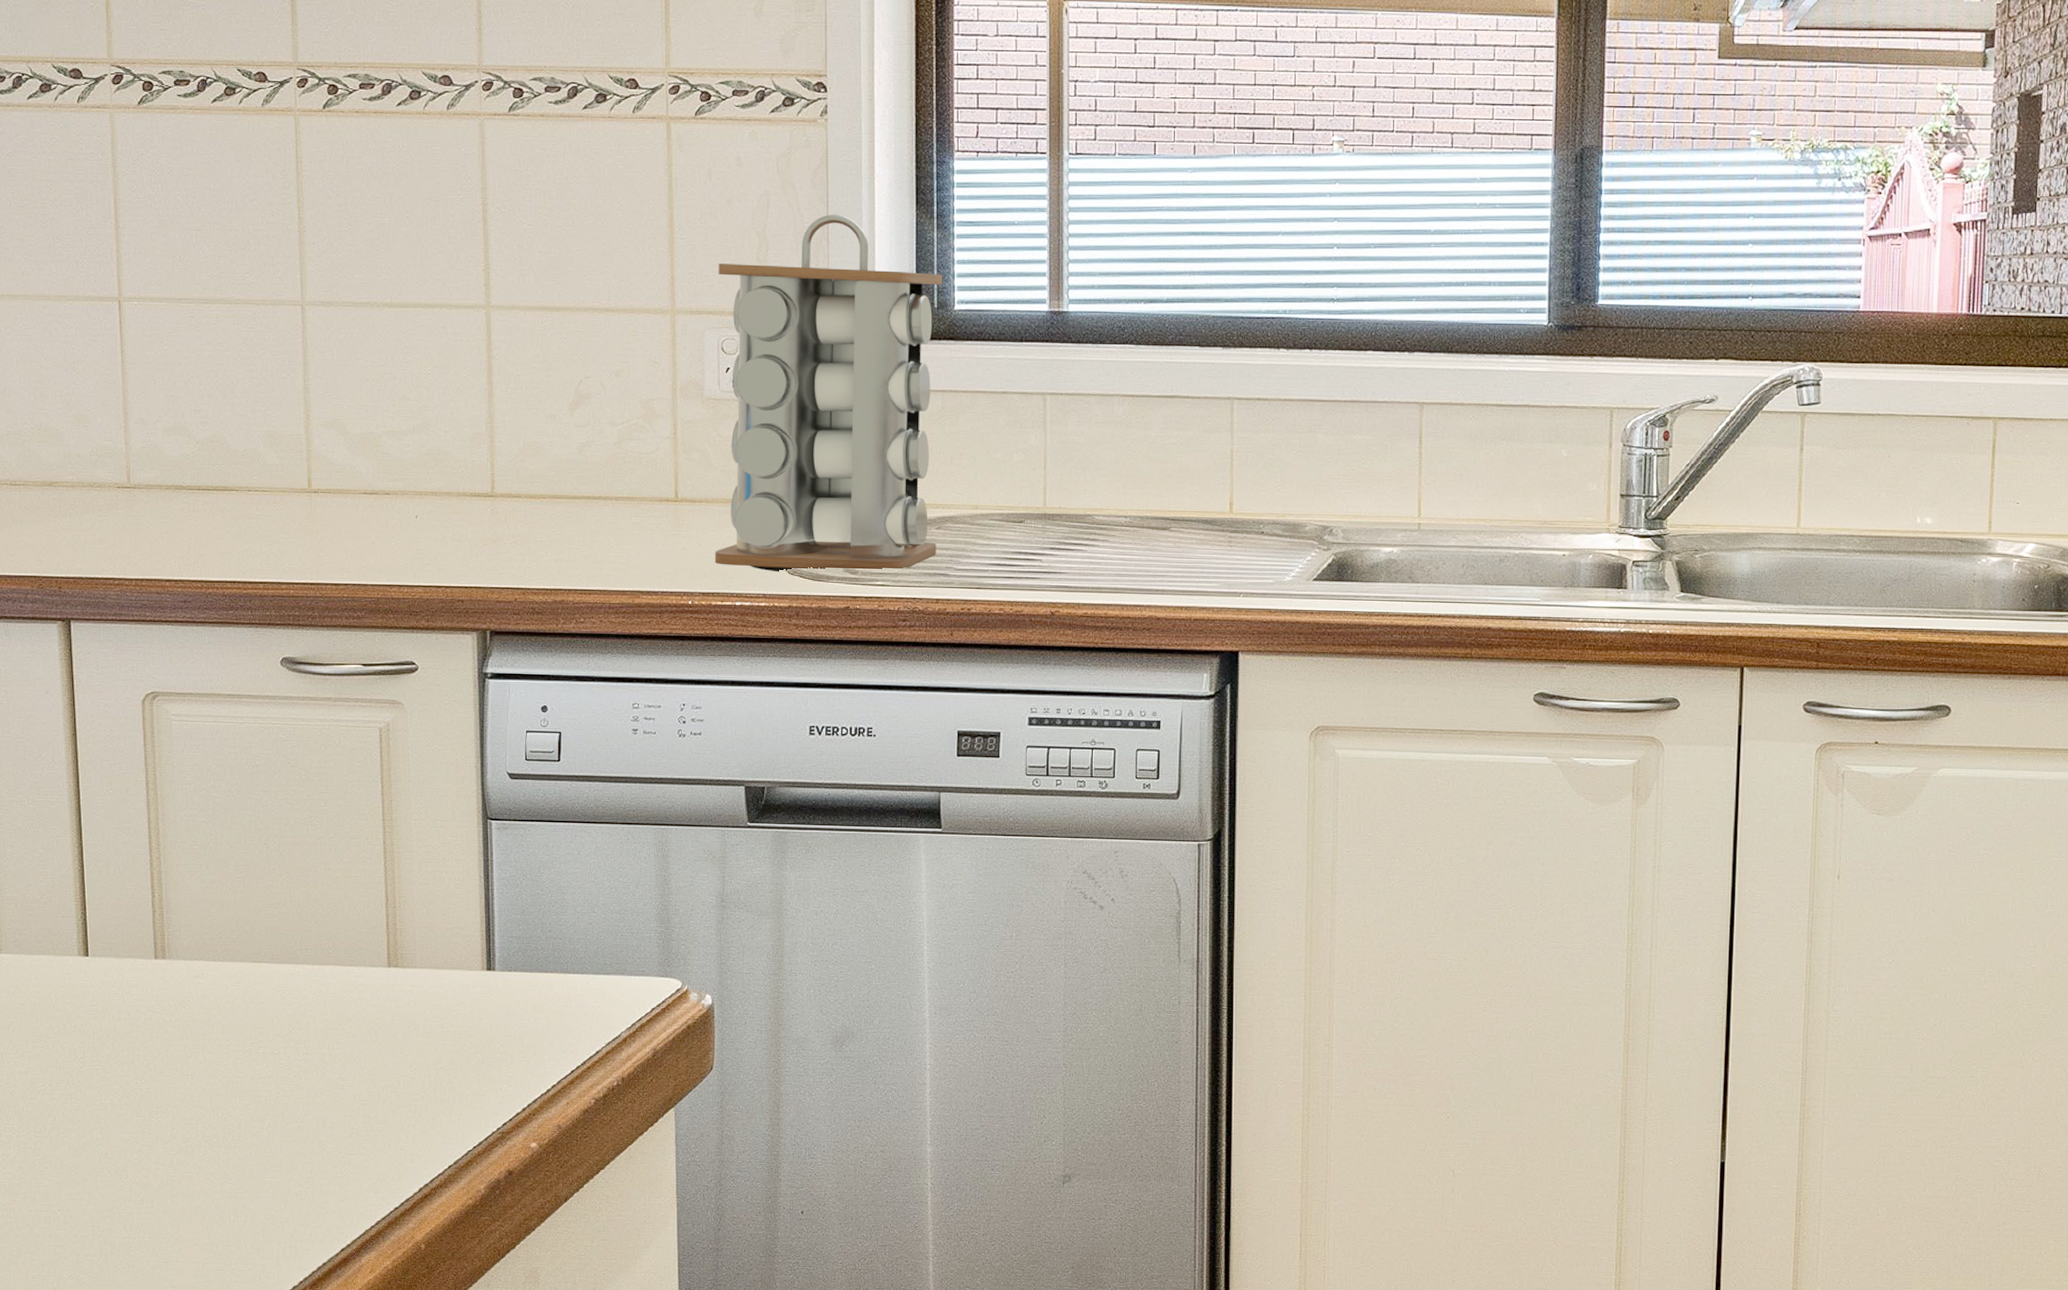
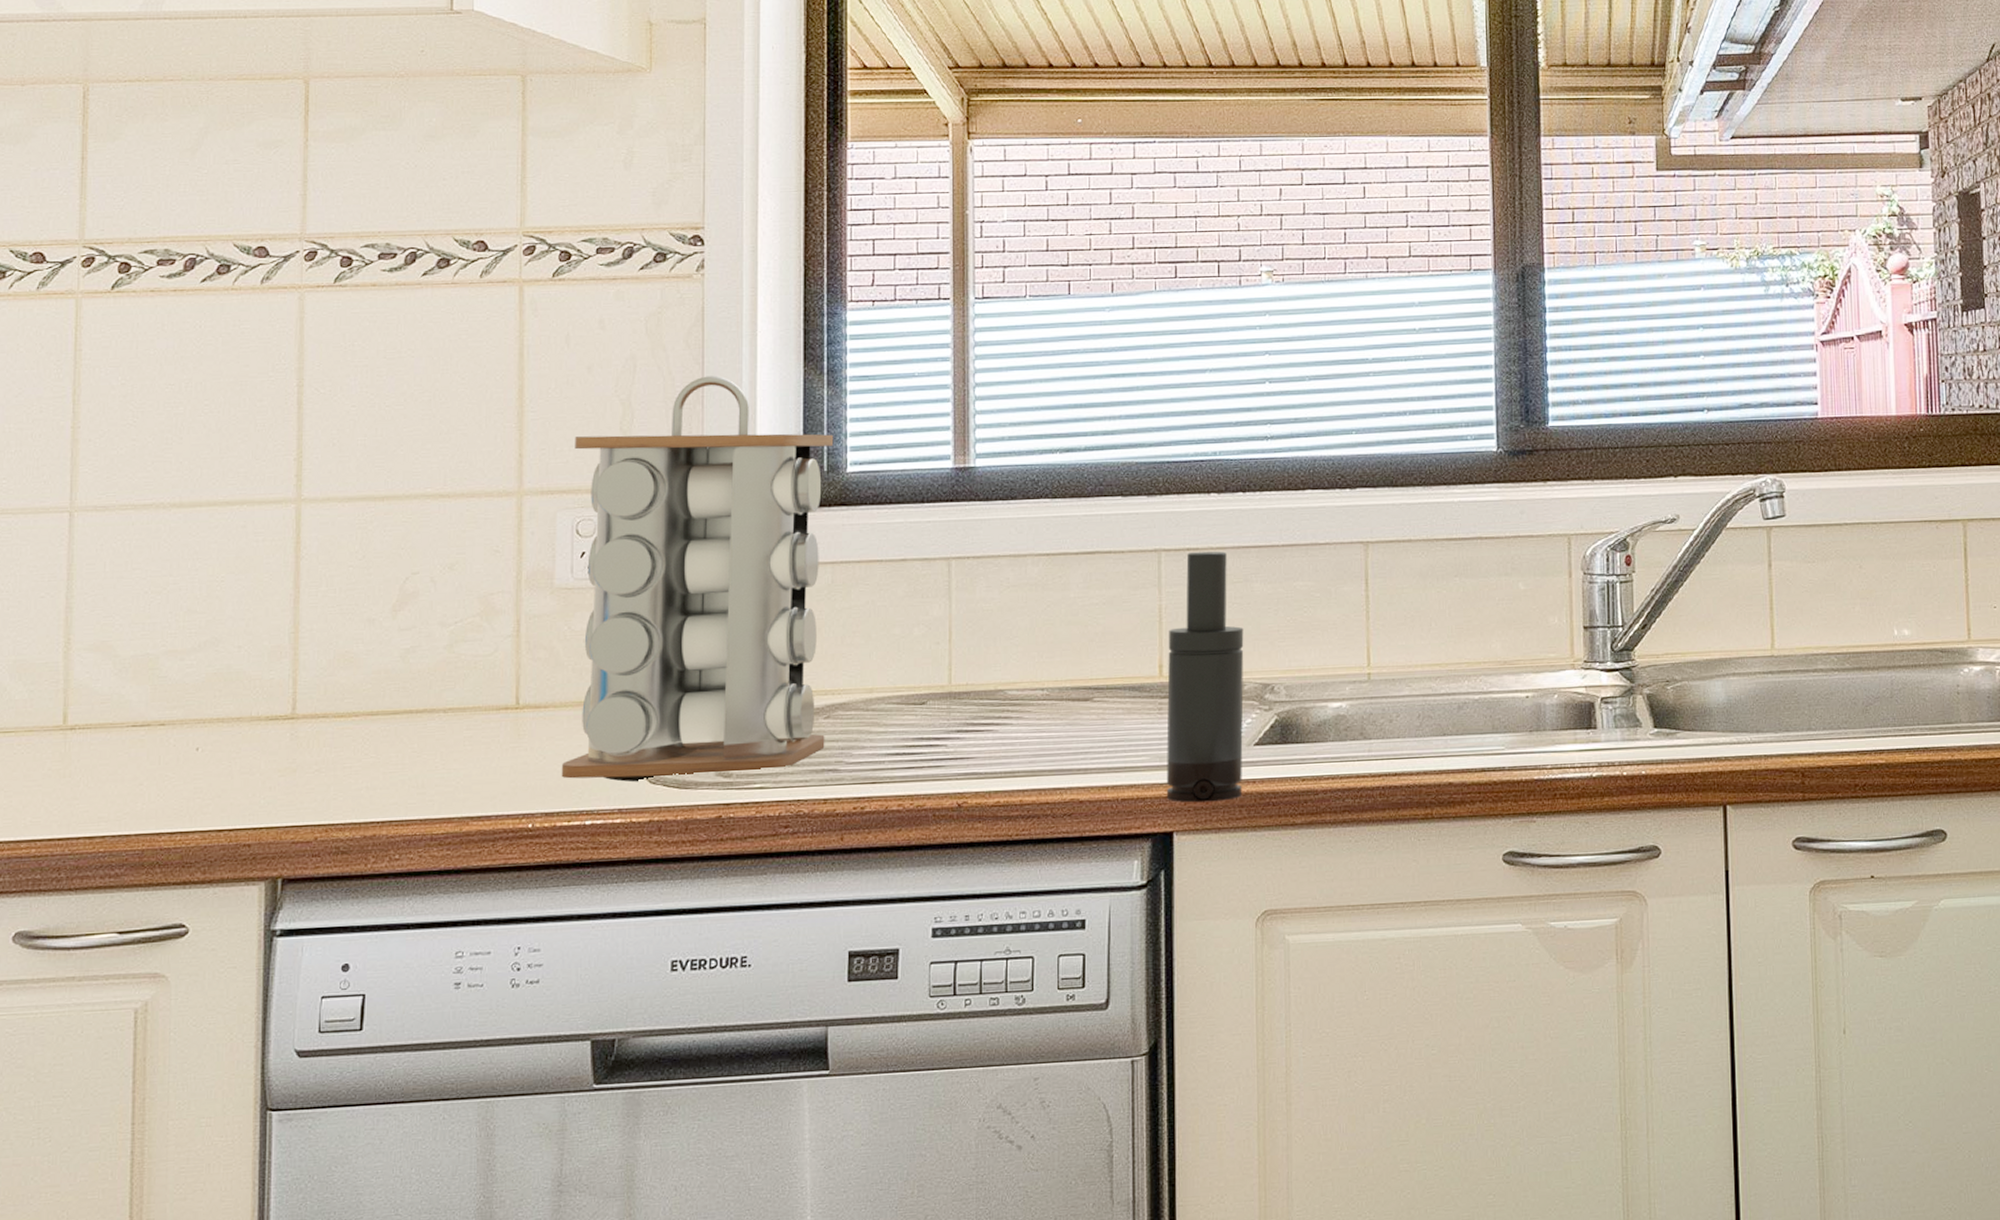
soap dispenser: none [1233,401,1307,628] -> present [1166,551,1244,803]

